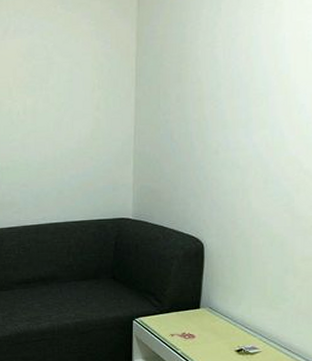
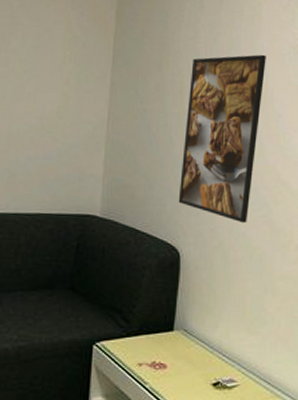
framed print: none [201,46,288,214] -> present [178,54,266,224]

